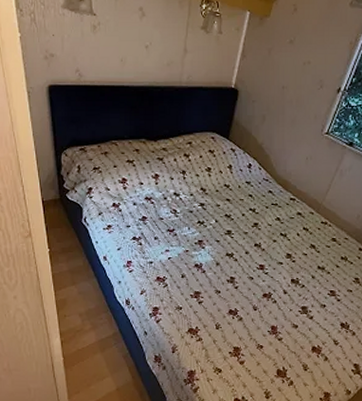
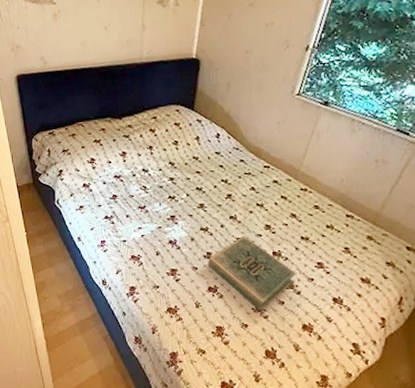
hardback book: none [230,262,310,333] -> present [207,235,296,311]

